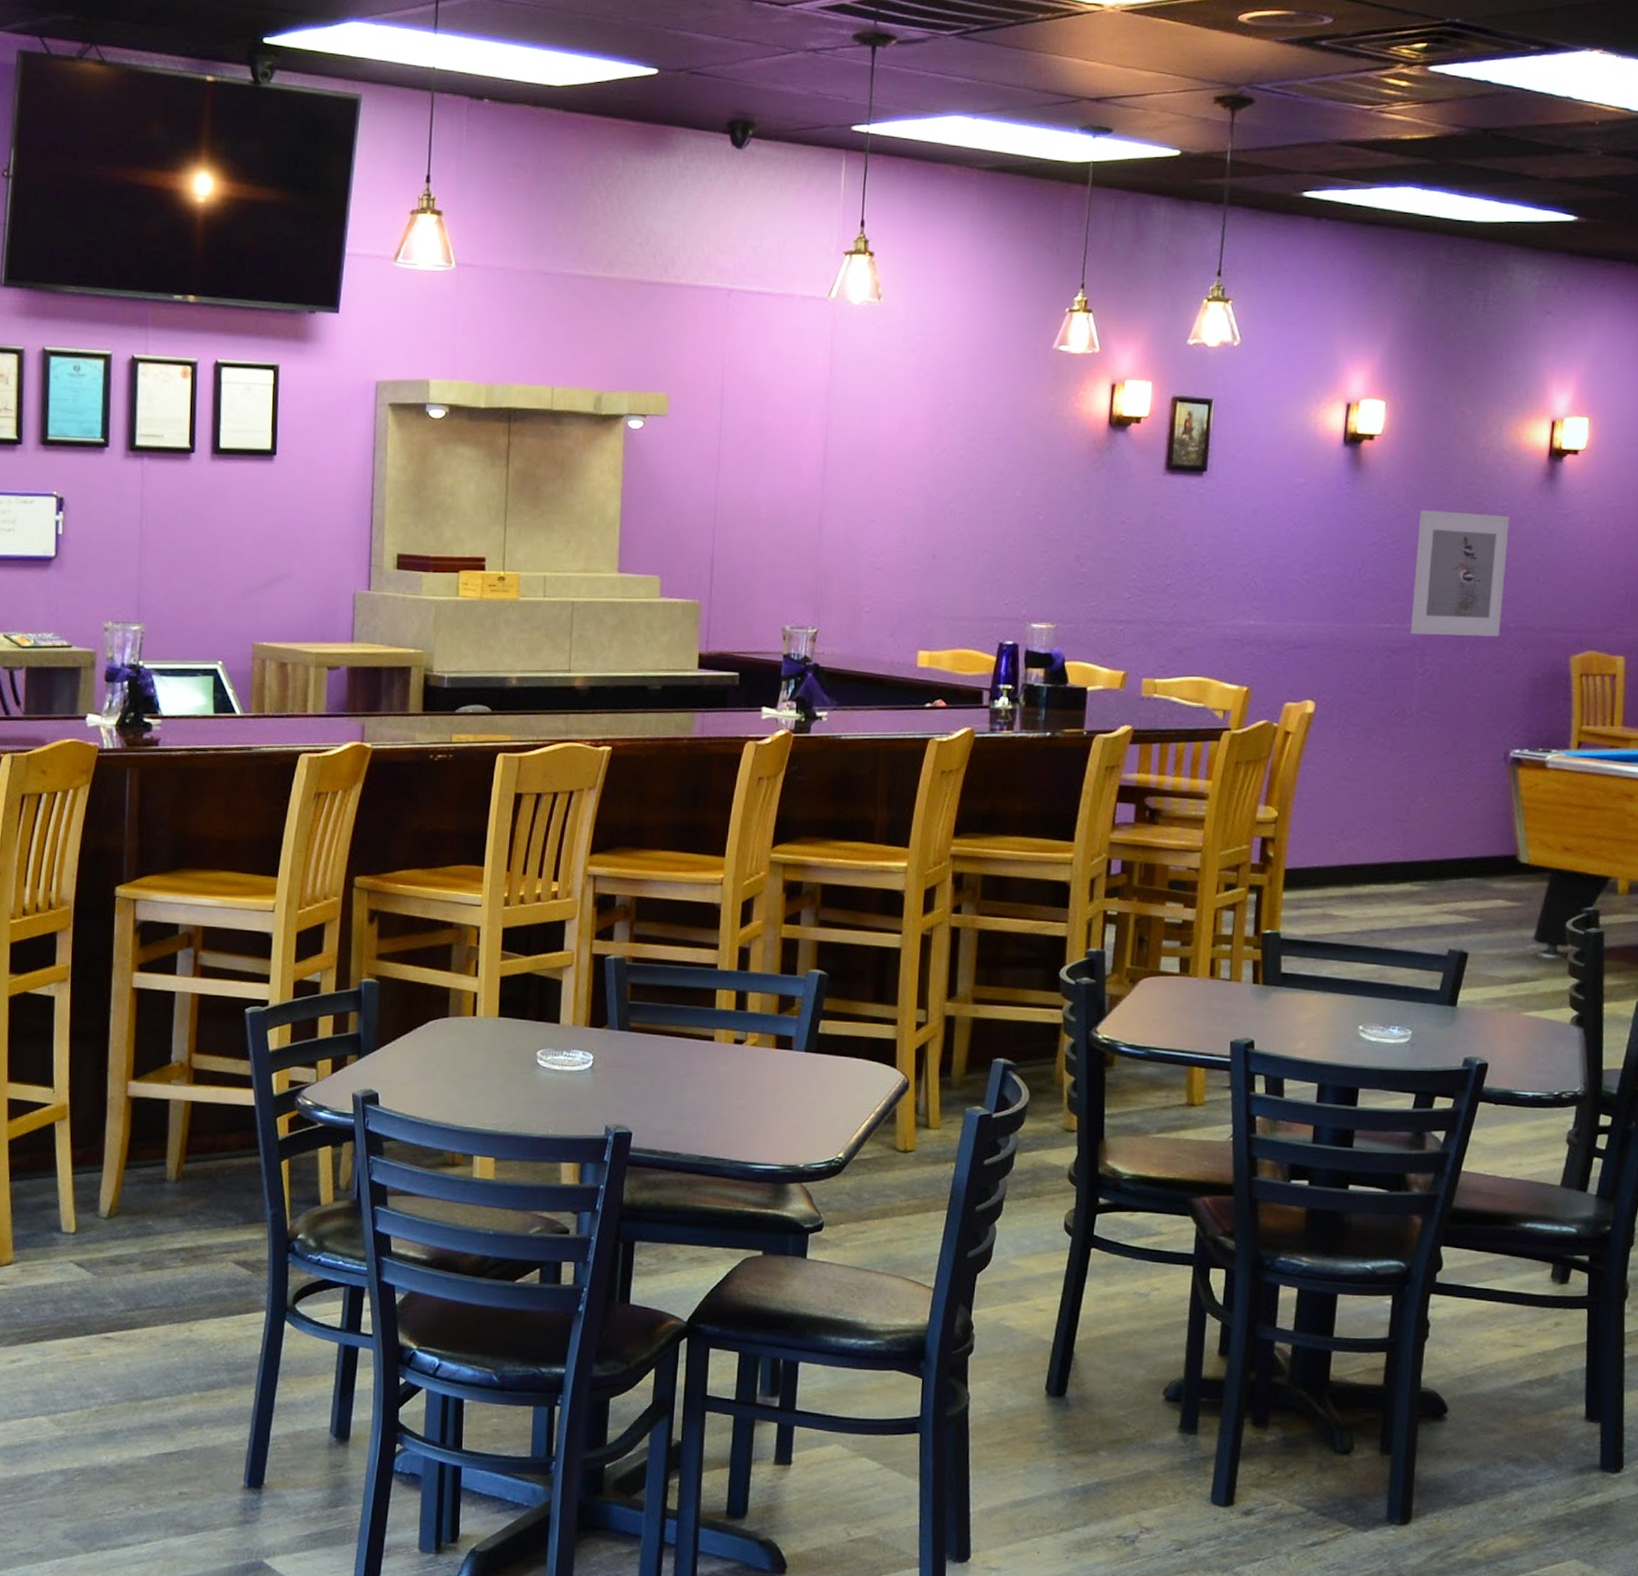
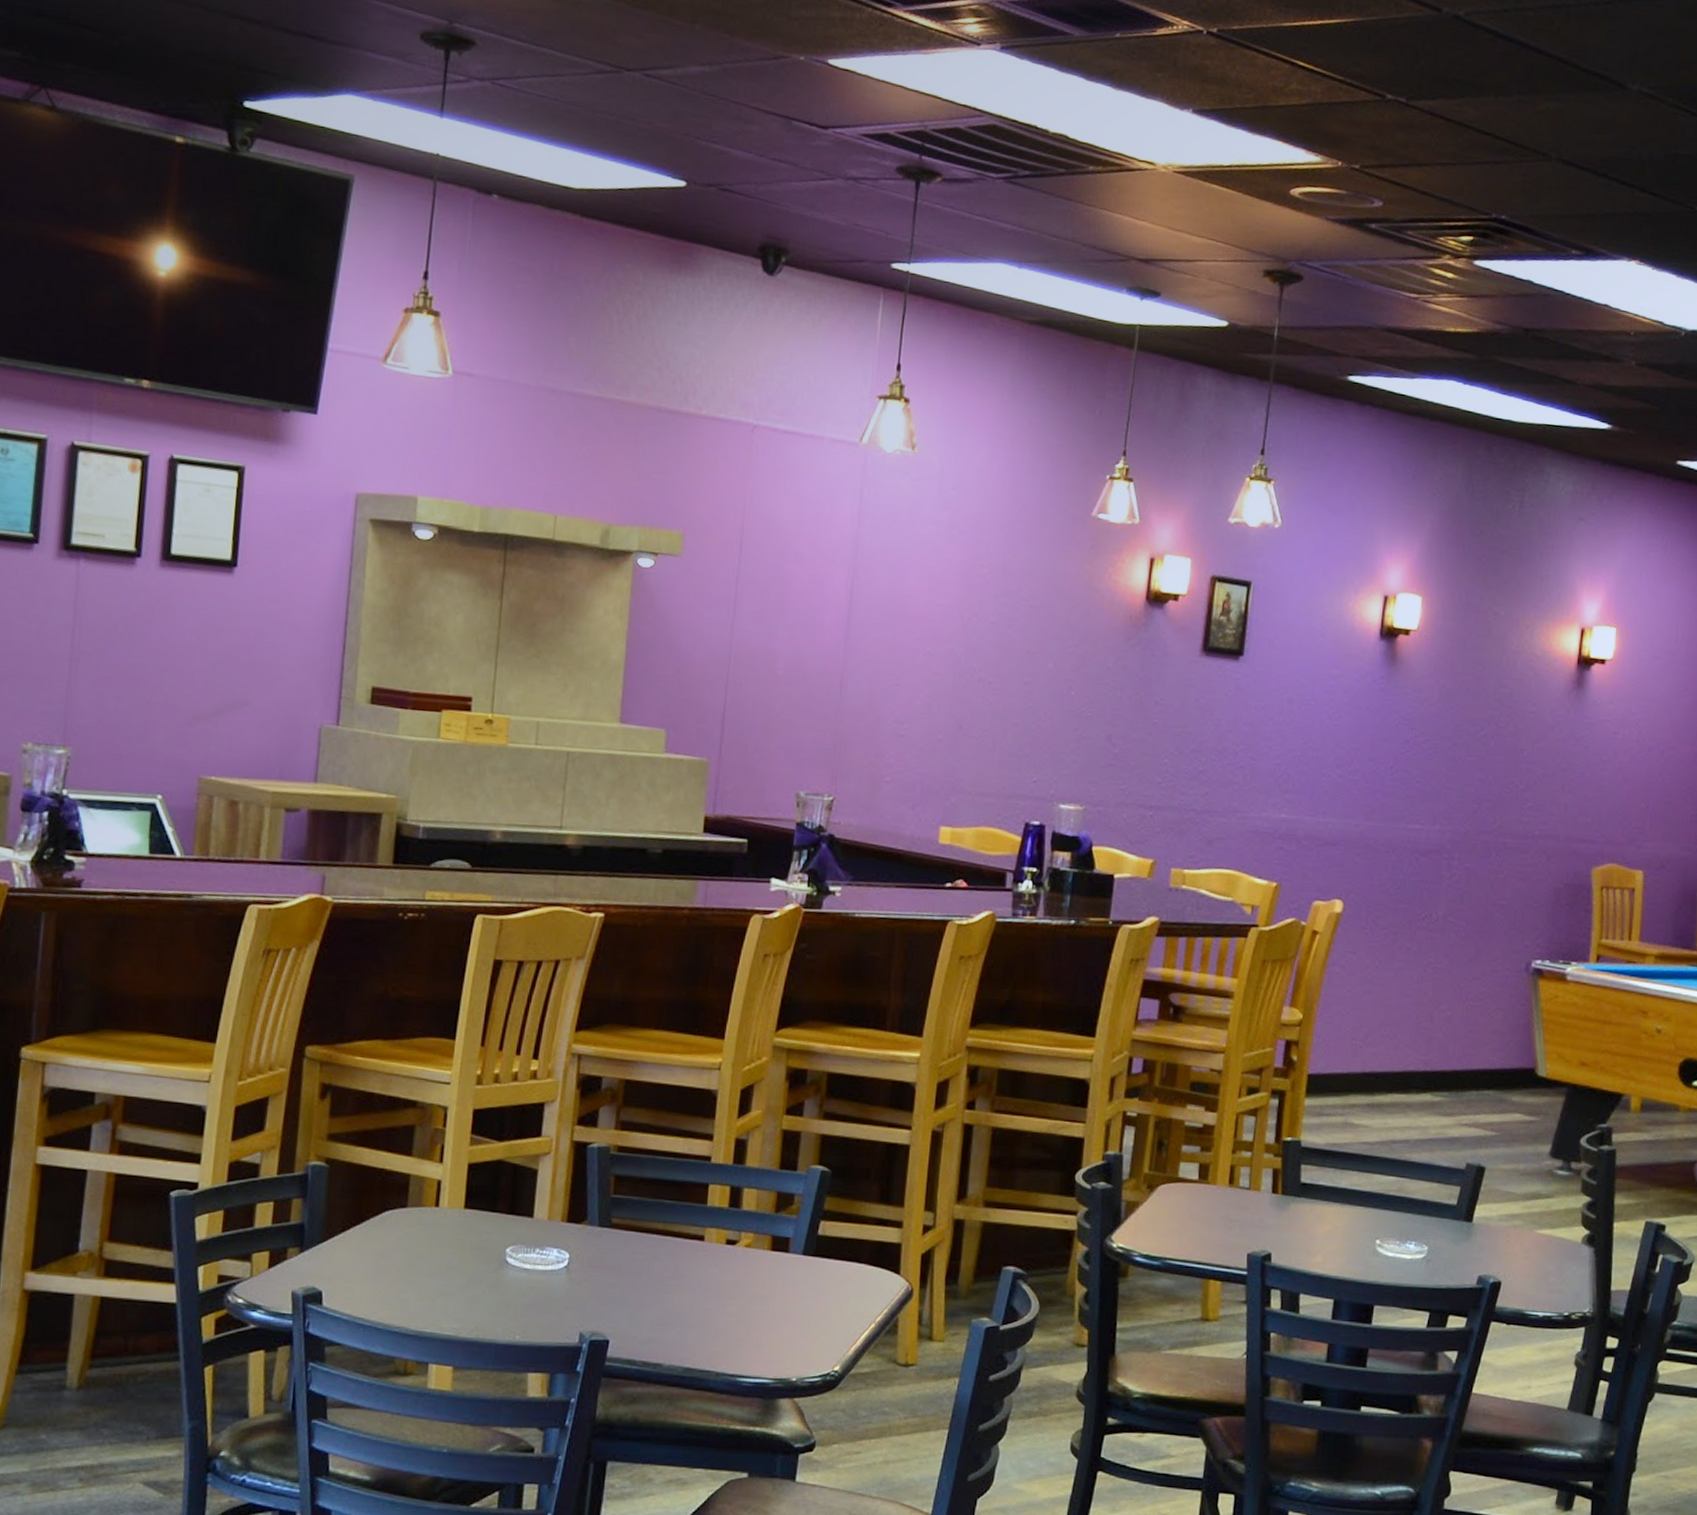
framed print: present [1411,509,1509,637] -> none [1439,709,1538,844]

